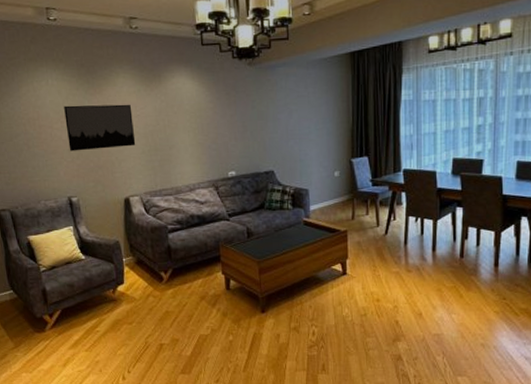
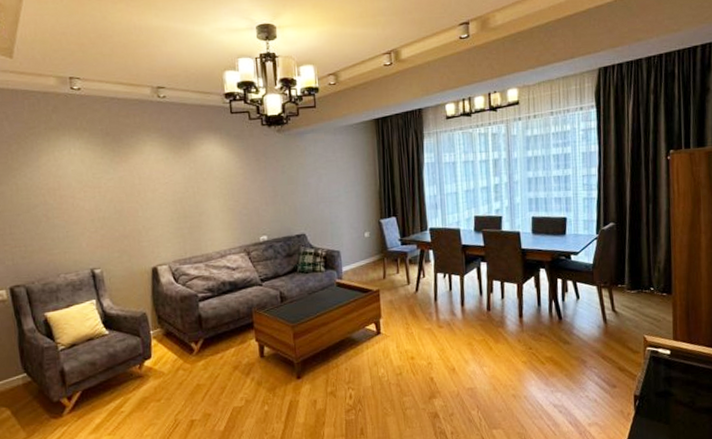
wall art: present [64,104,136,151] -> none [87,171,164,221]

